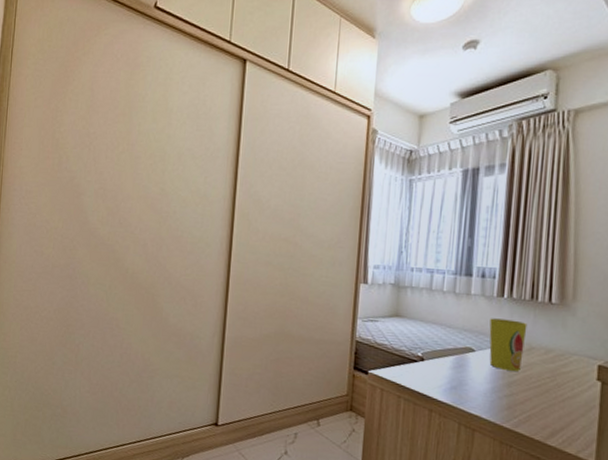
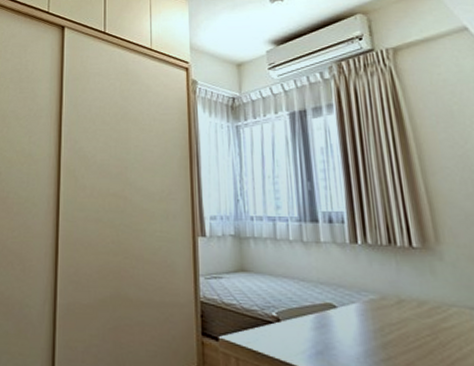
cup: present [489,318,528,371] -> none [347,268,394,329]

